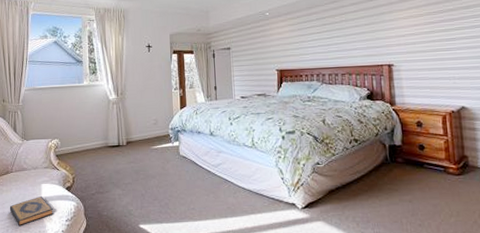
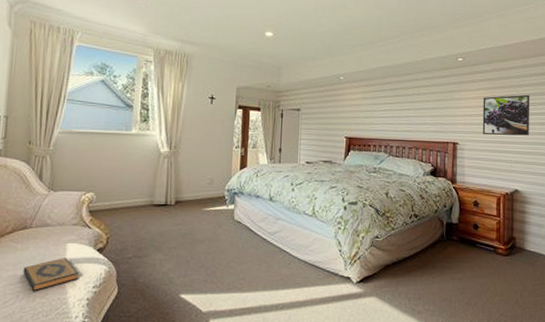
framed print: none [416,7,472,54] -> present [482,94,530,136]

